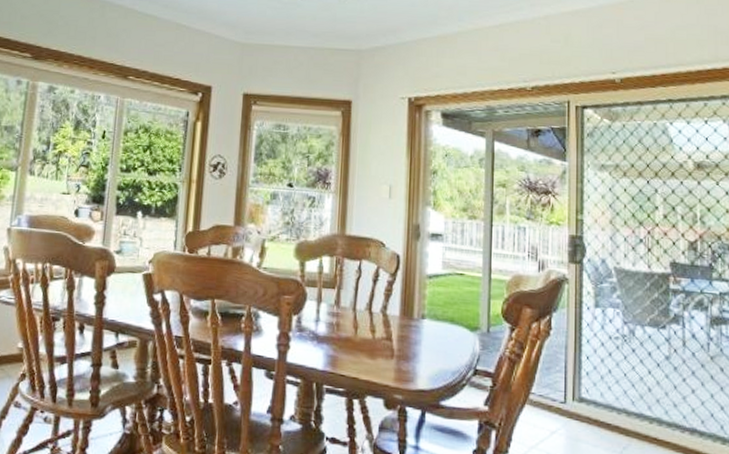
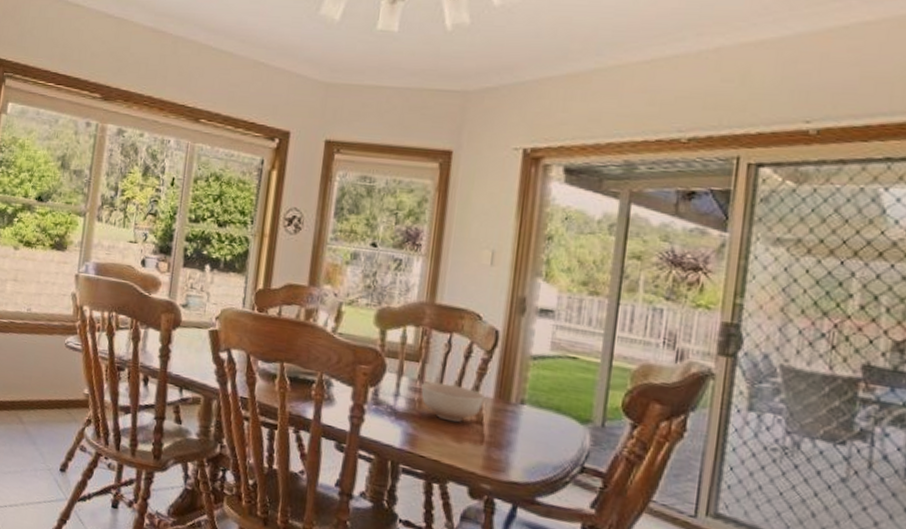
bowl: none [338,305,392,341] -> present [421,382,484,423]

